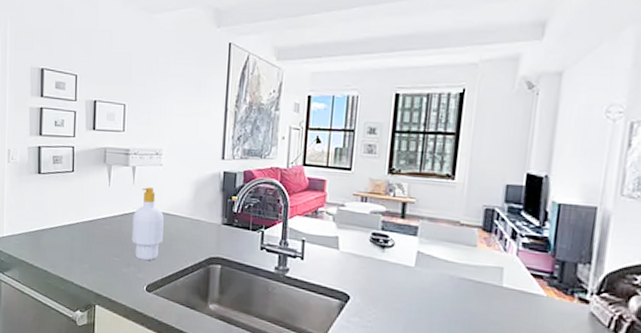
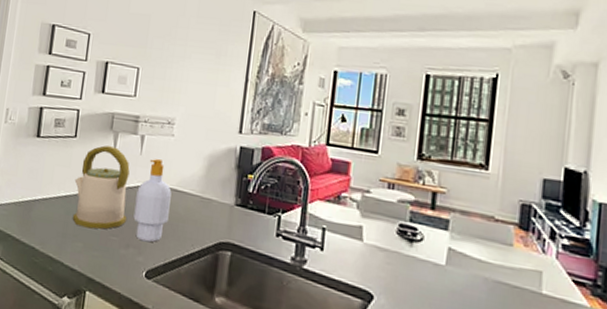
kettle: none [76,178,125,252] -> present [72,145,130,230]

